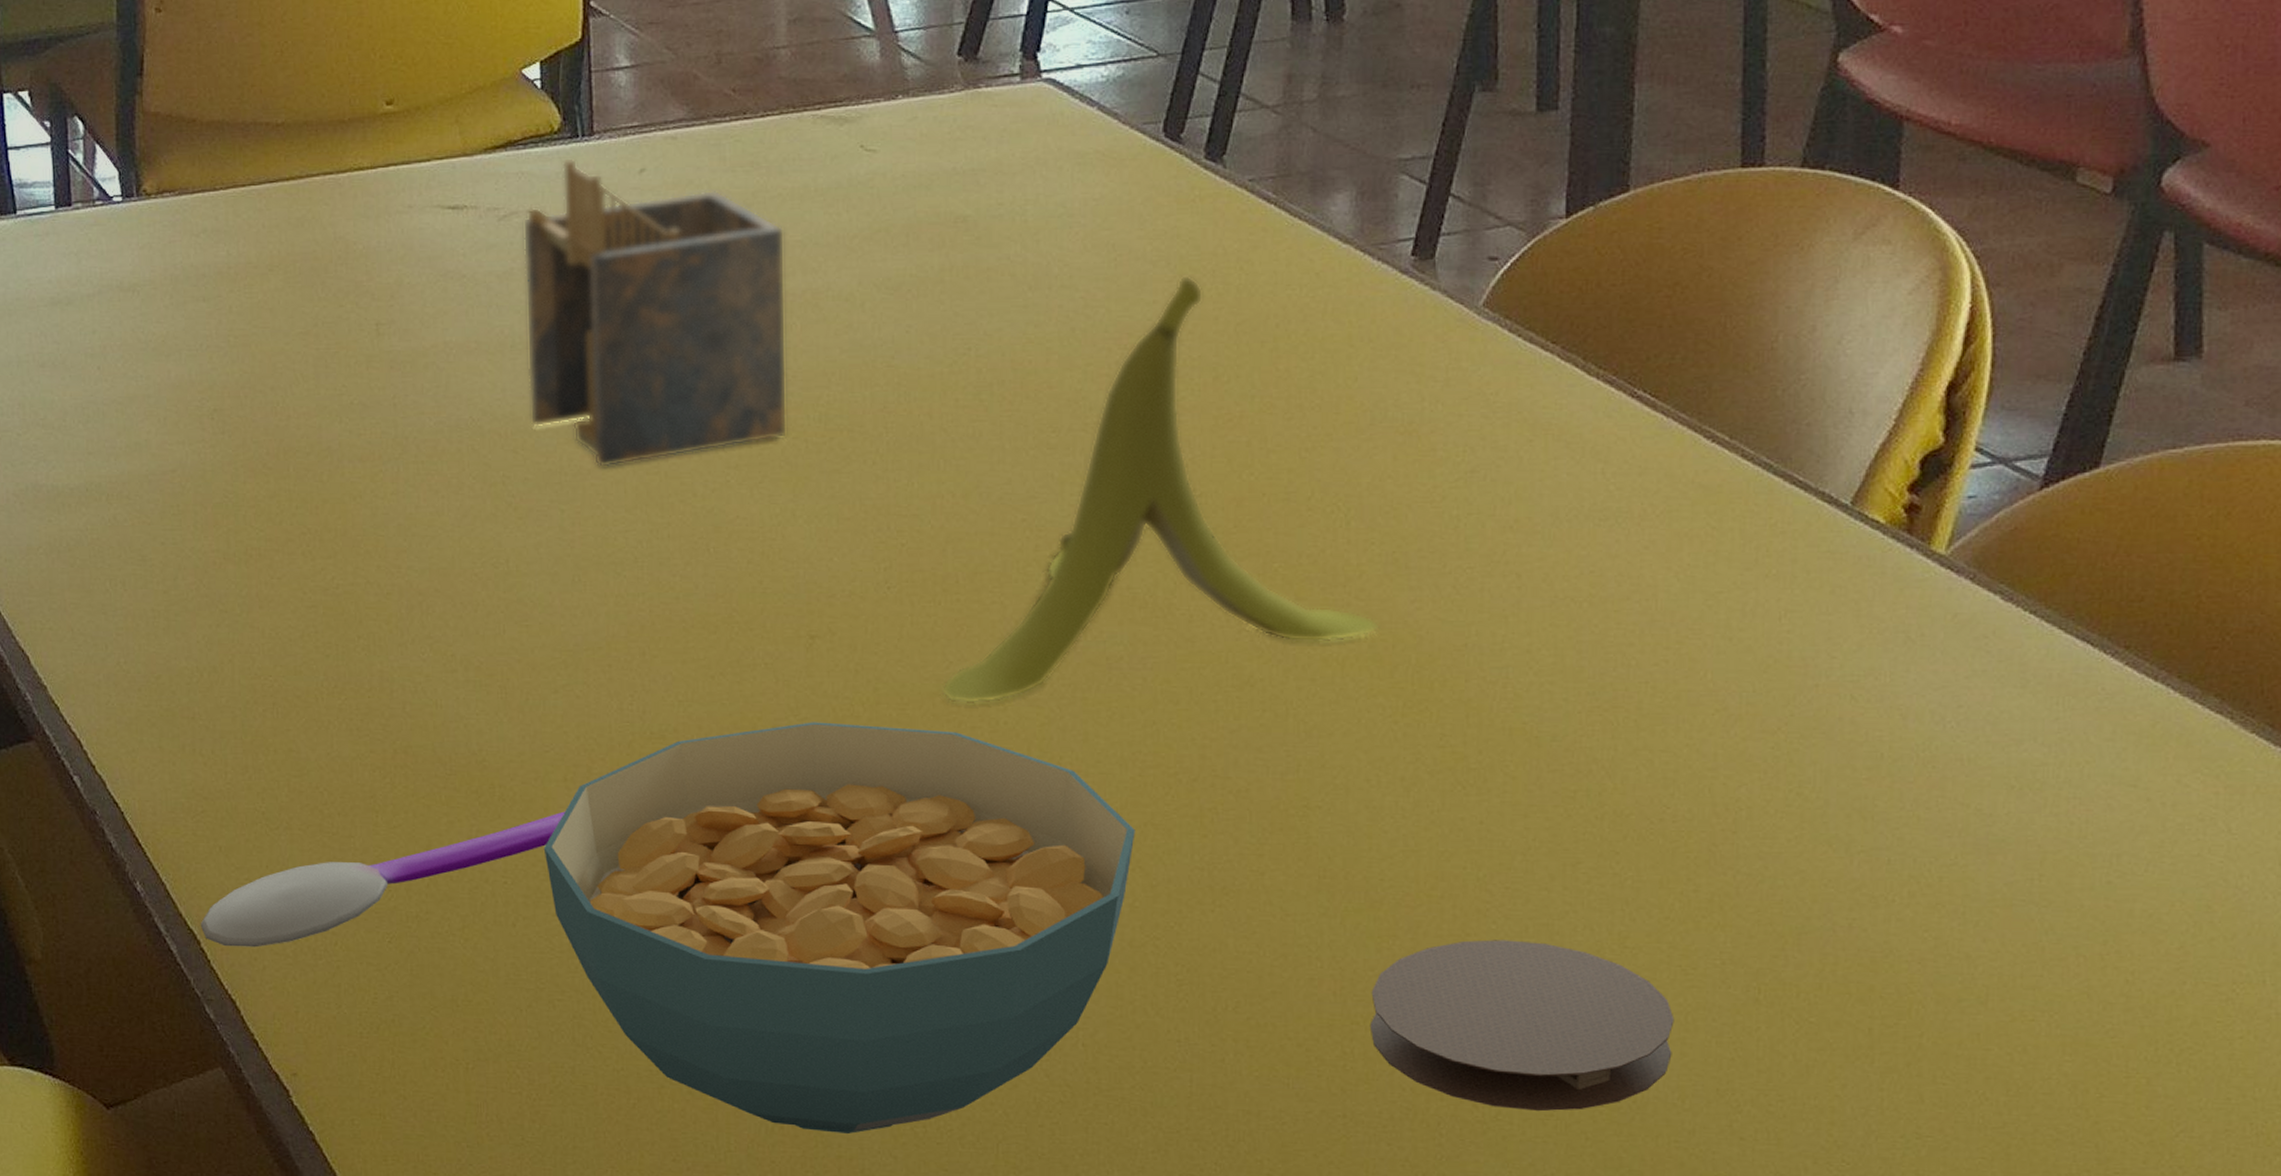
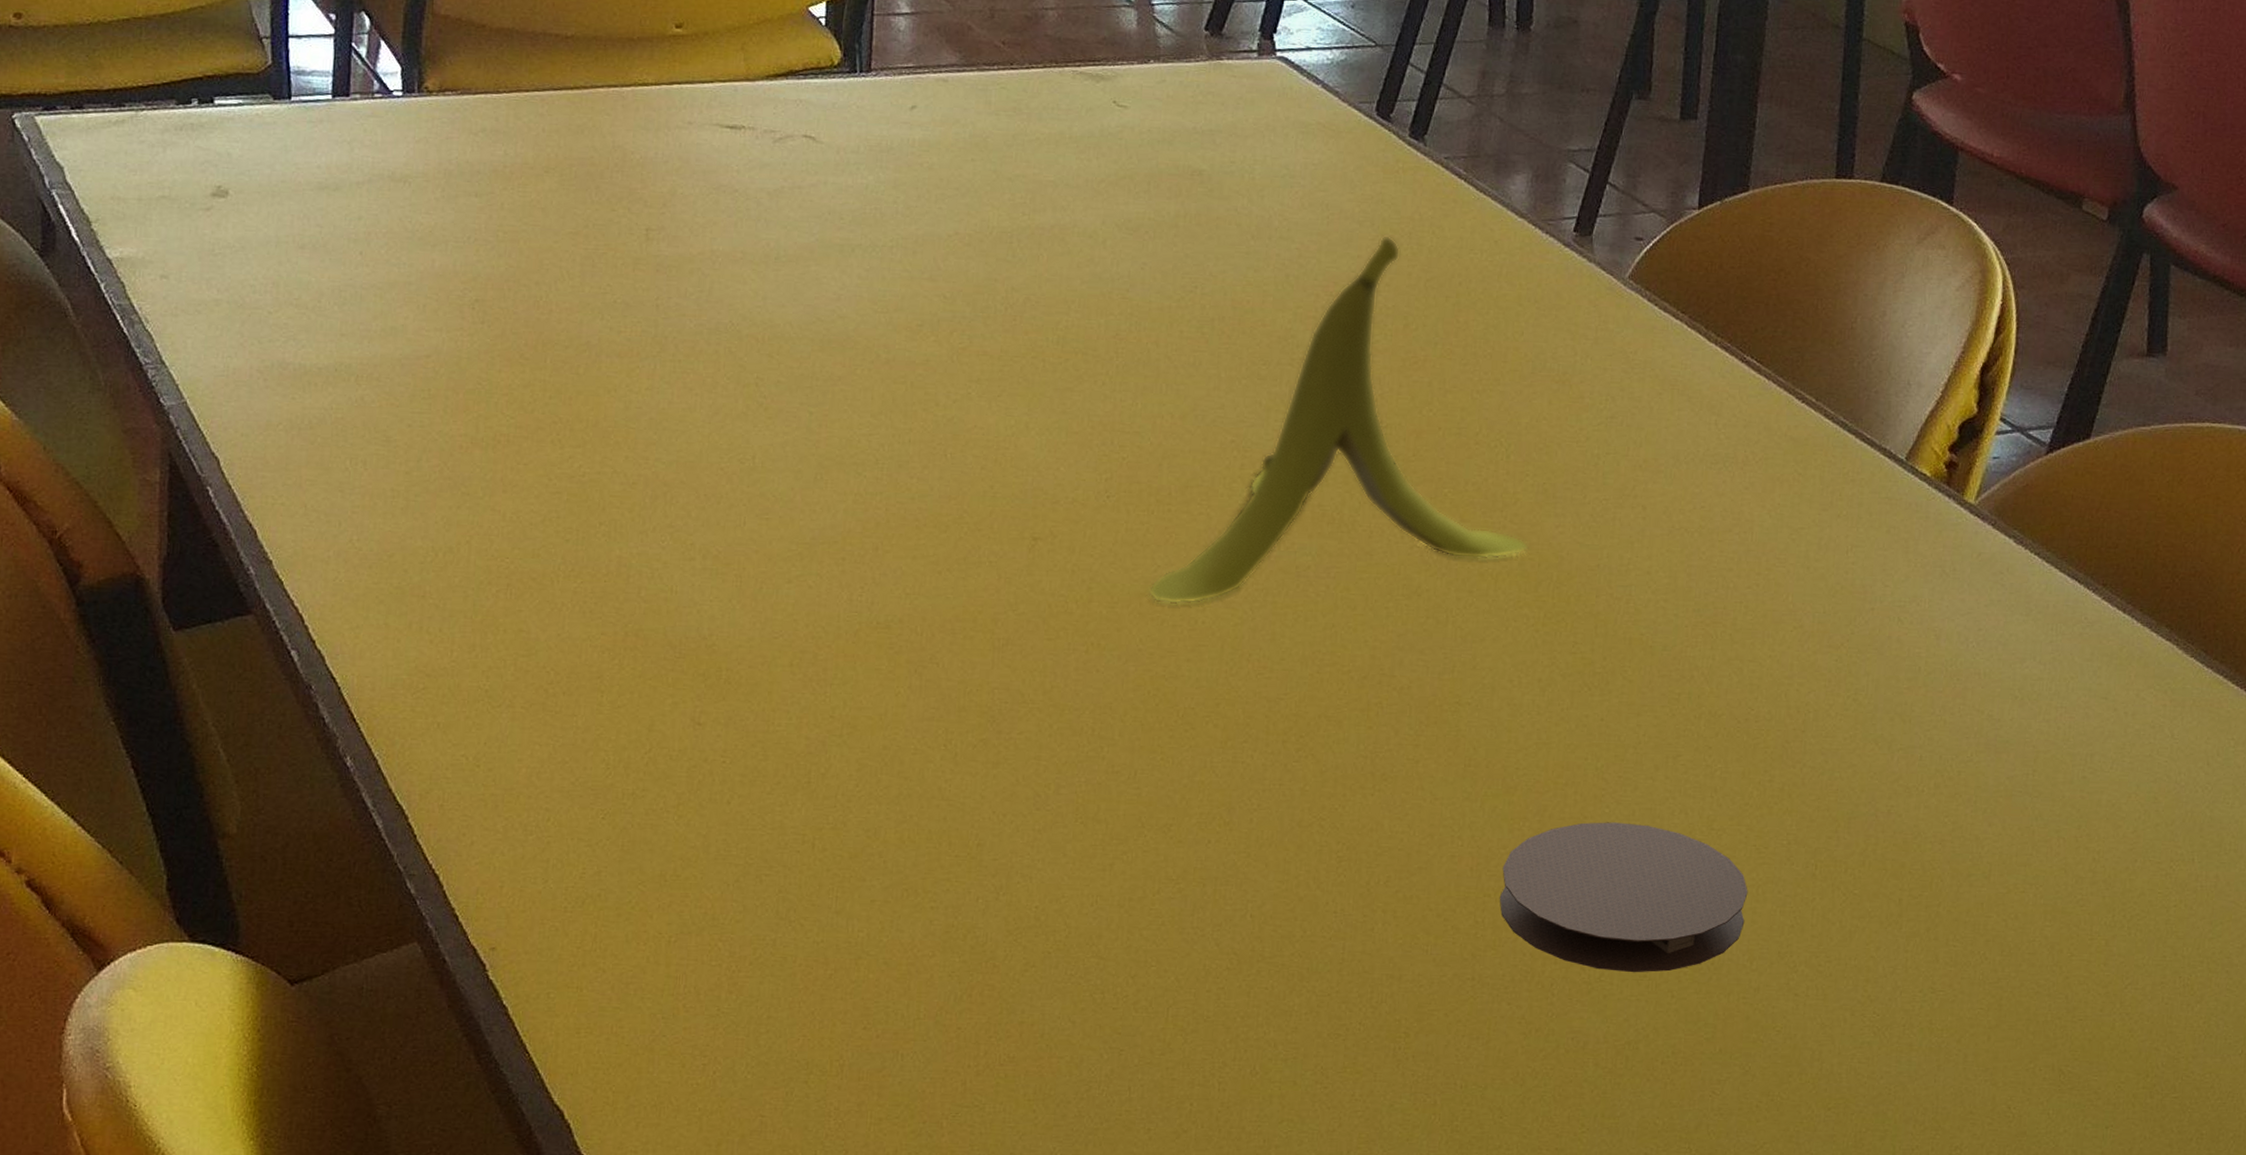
spoon: present [200,811,566,948] -> none [409,695,789,823]
napkin holder: present [522,157,788,468] -> none [787,90,1040,376]
cereal bowl: present [543,722,1135,1134] -> none [764,616,1311,1000]

